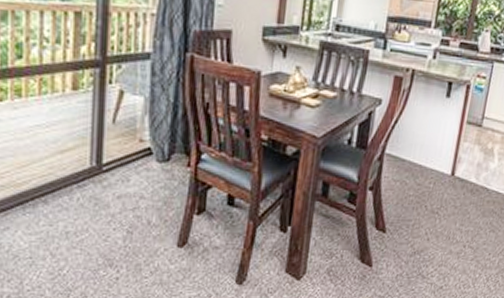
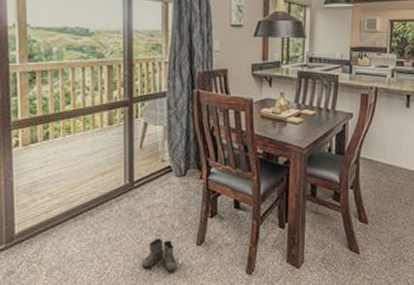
boots: none [106,235,152,278] -> present [141,238,177,273]

